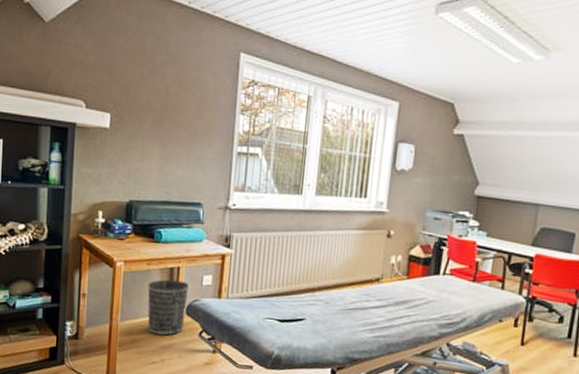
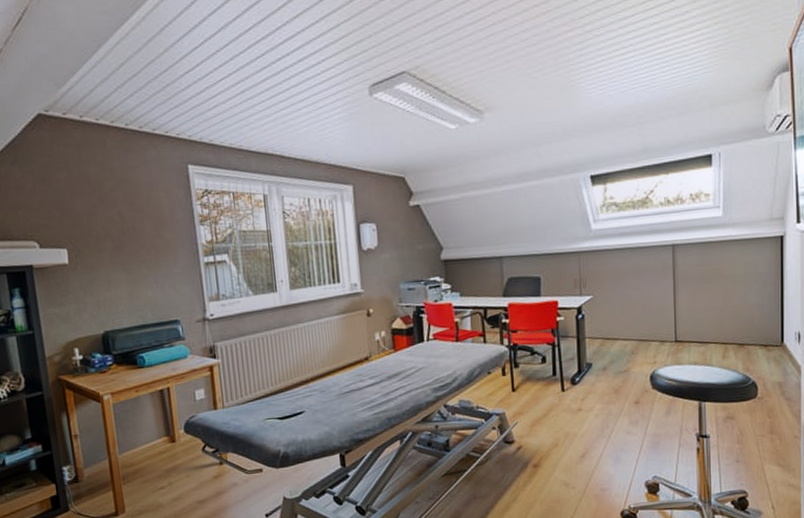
wastebasket: present [147,279,188,336] -> none [140,400,185,460]

